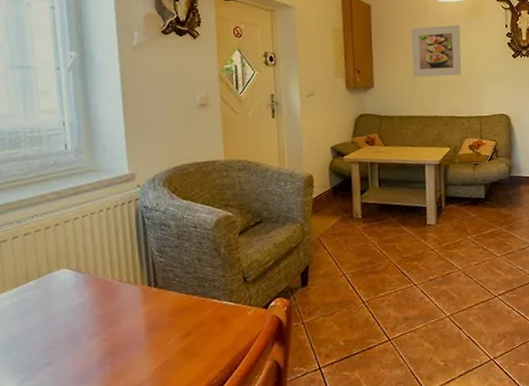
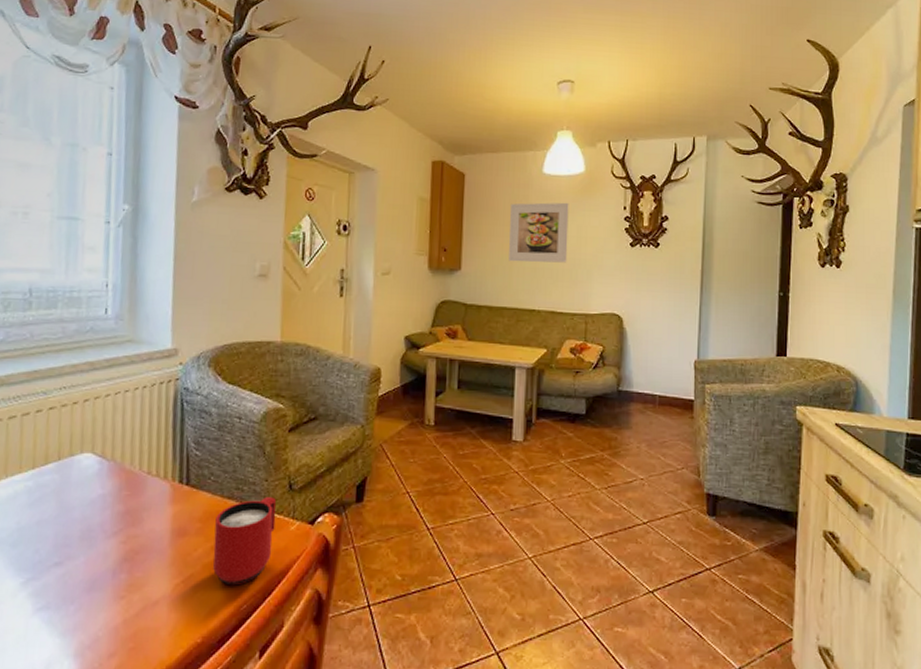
mug: none [183,290,235,365] -> present [213,497,277,586]

